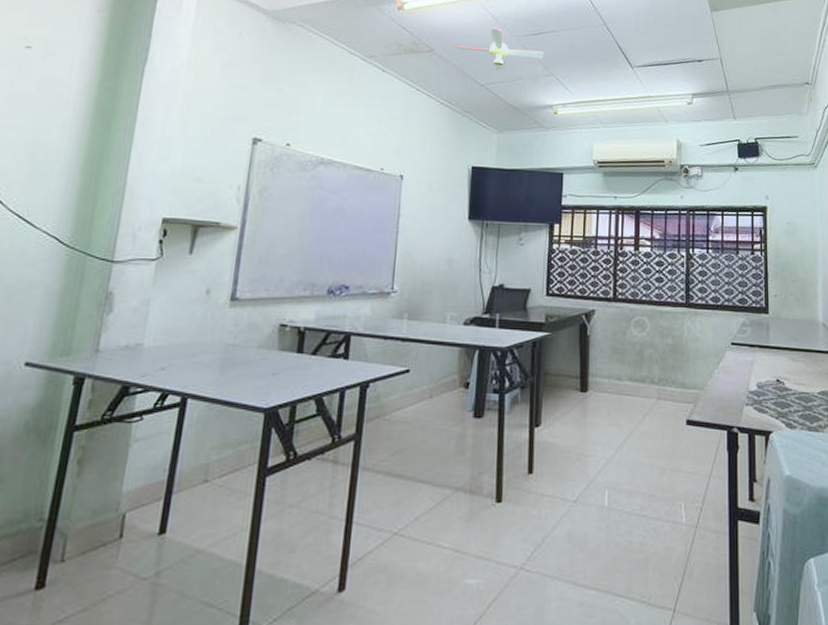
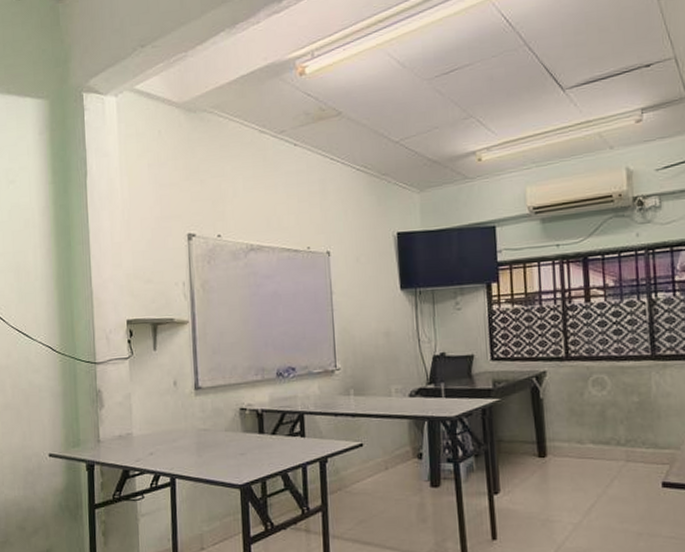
ceiling fan: present [453,27,544,71] -> none [360,74,460,123]

